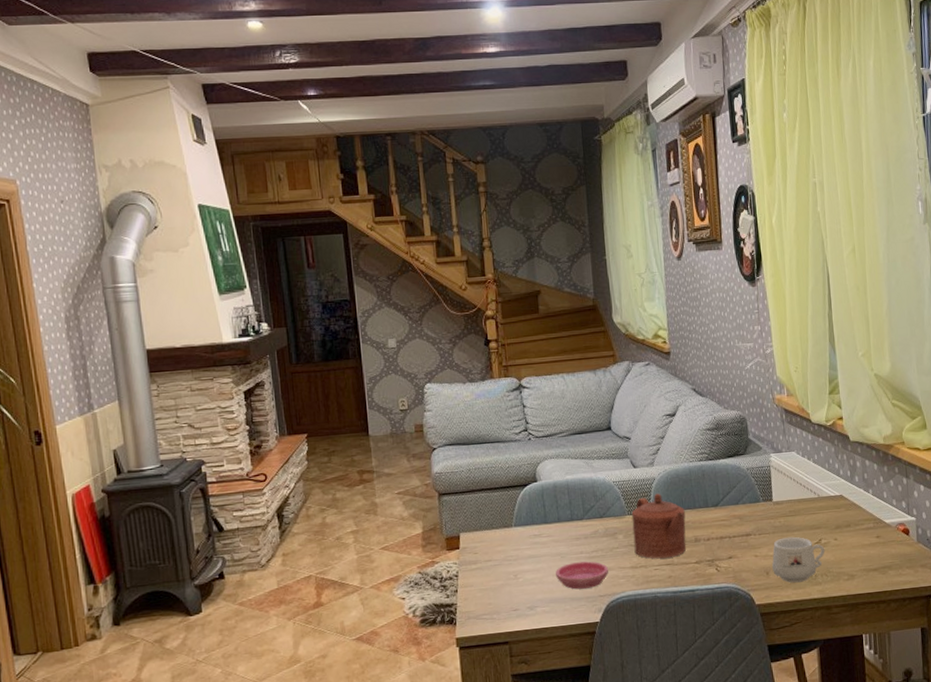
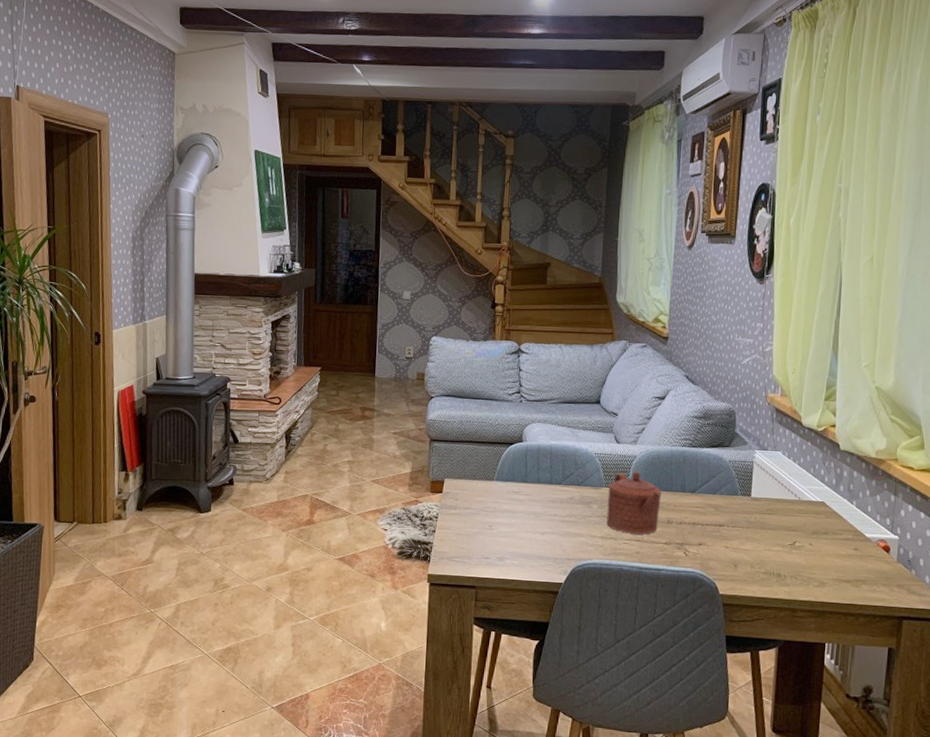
saucer: present [556,561,608,590] -> none [528,523,579,550]
mug: present [771,536,825,583] -> none [740,534,798,581]

